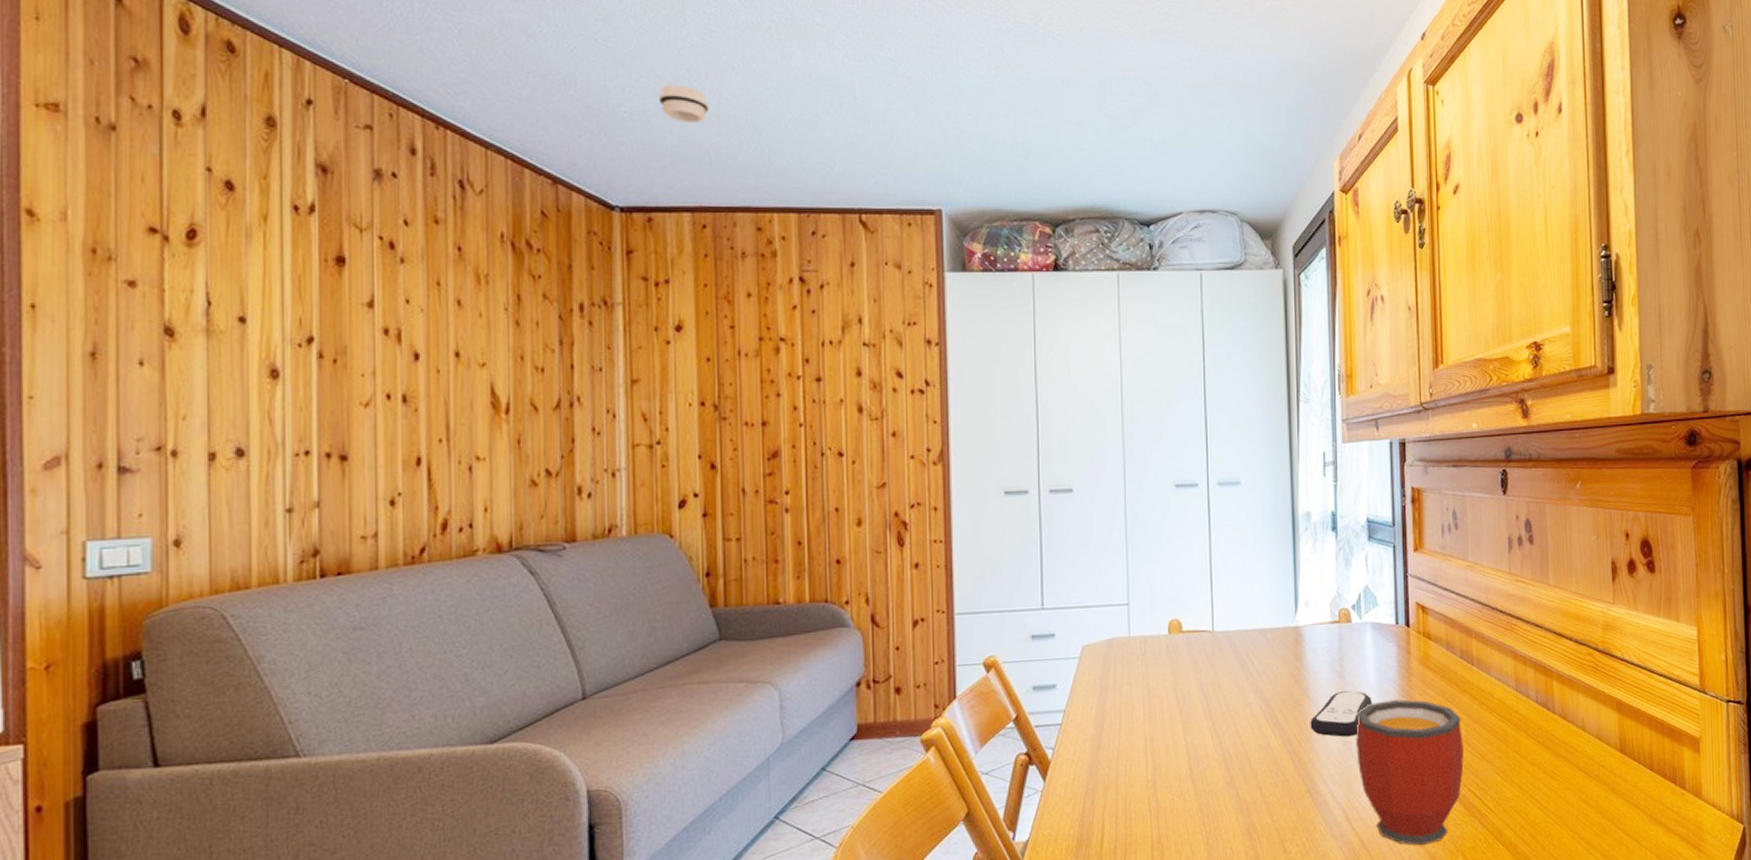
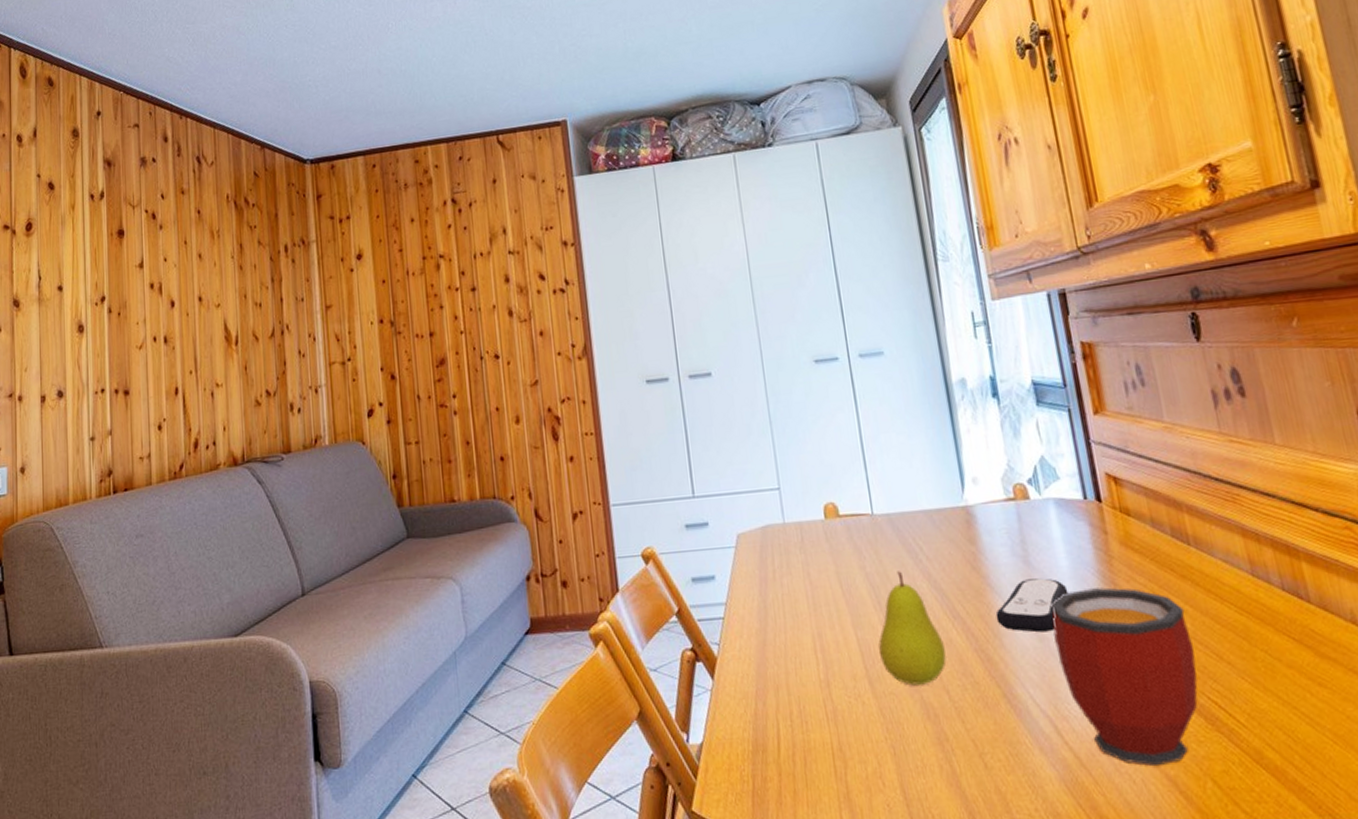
smoke detector: present [658,84,709,124] -> none [333,50,372,81]
fruit: none [1205,683,1263,784] -> present [879,571,947,686]

